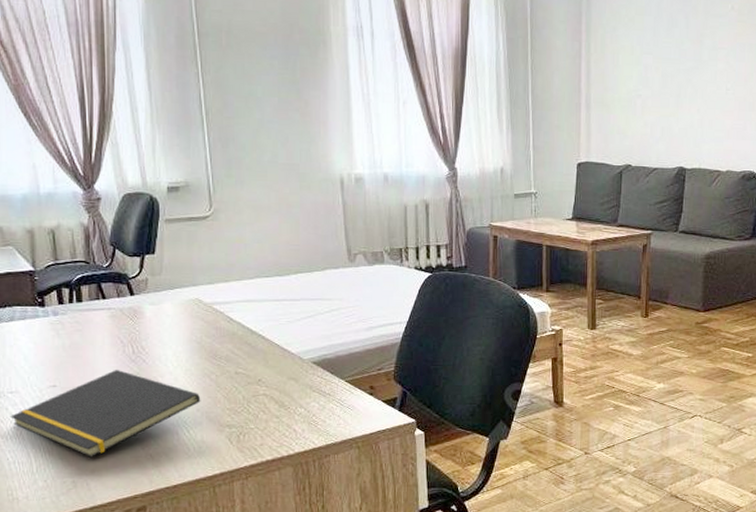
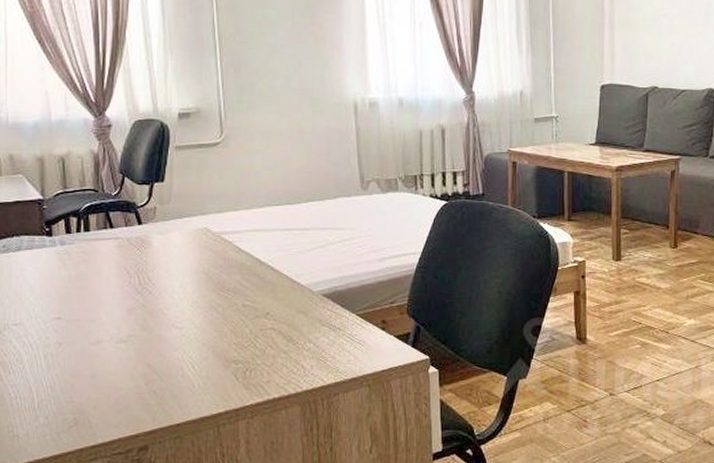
notepad: present [10,370,201,458] -> none [14,302,207,393]

